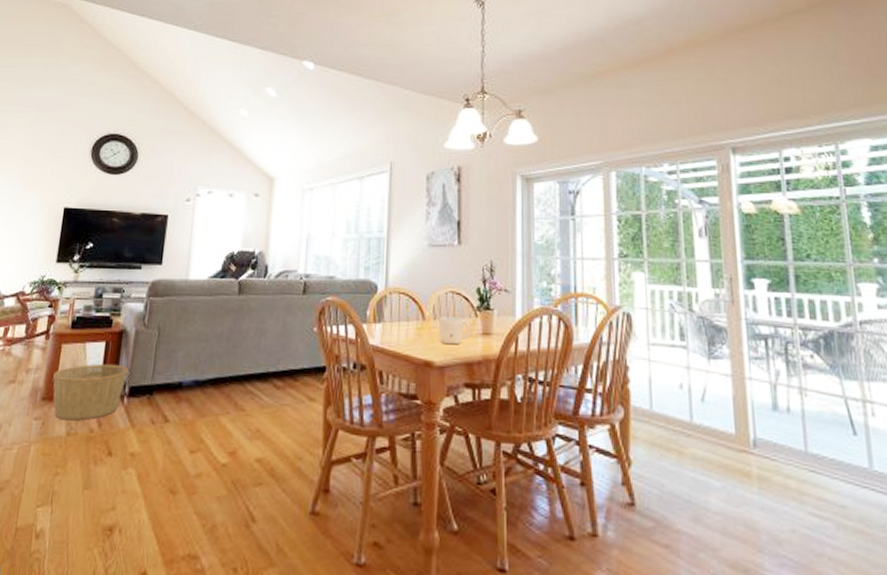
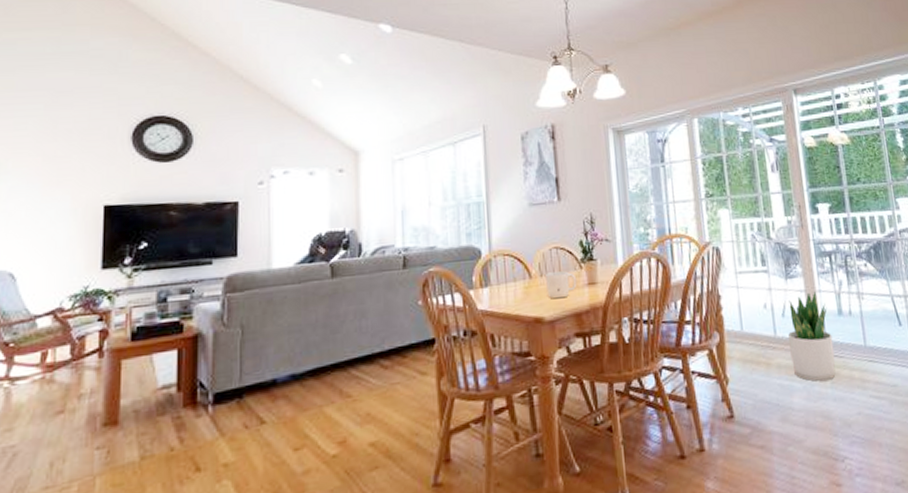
basket: present [52,363,128,421] -> none [115,372,209,444]
planter: none [708,378,766,485] -> present [788,291,836,382]

